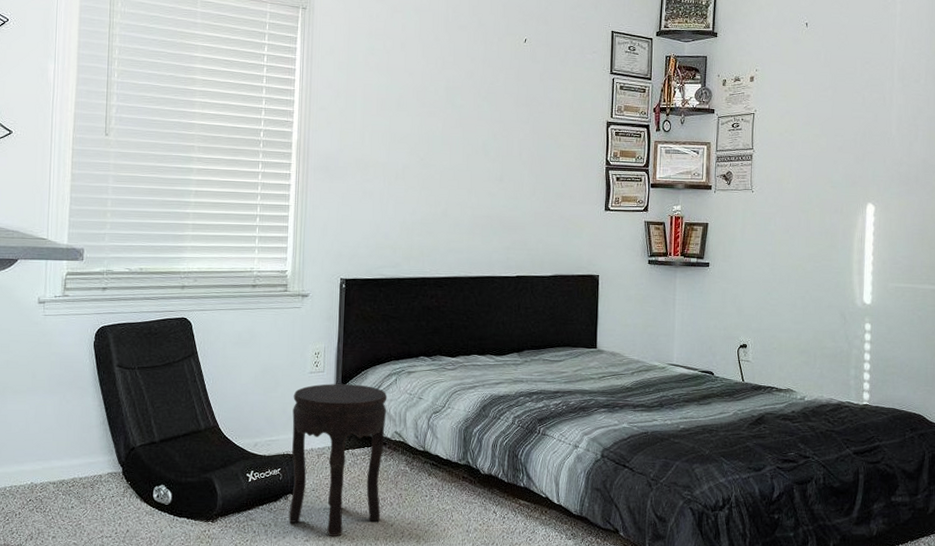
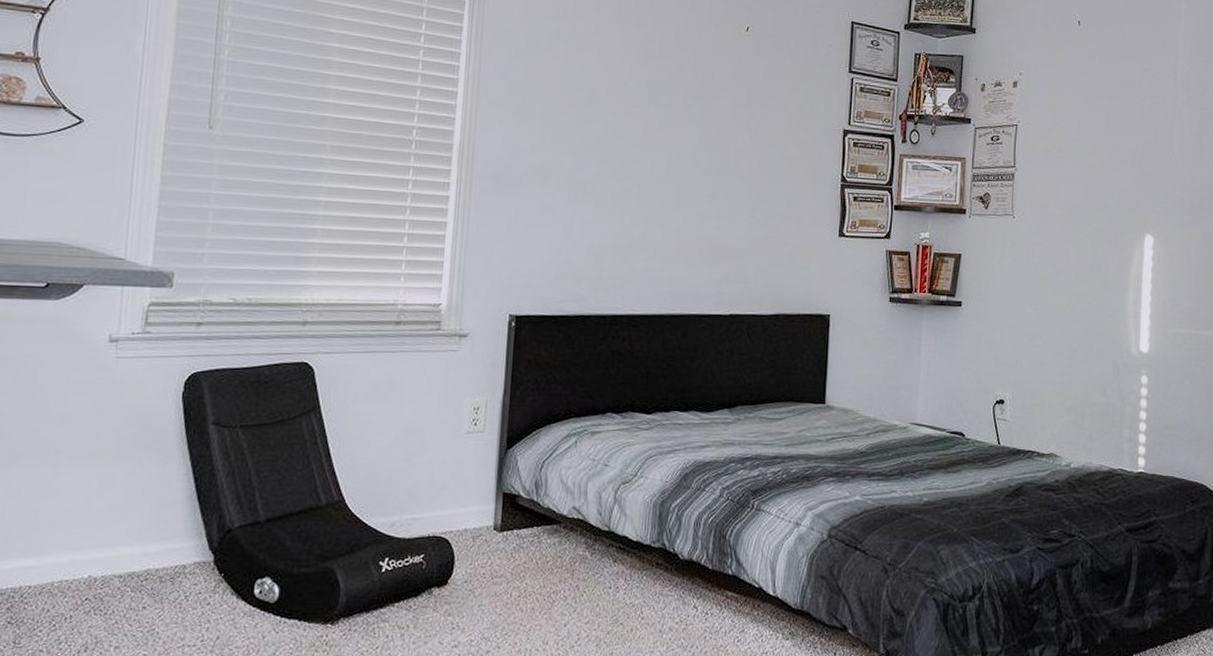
side table: present [288,384,387,536] -> none [432,447,565,640]

